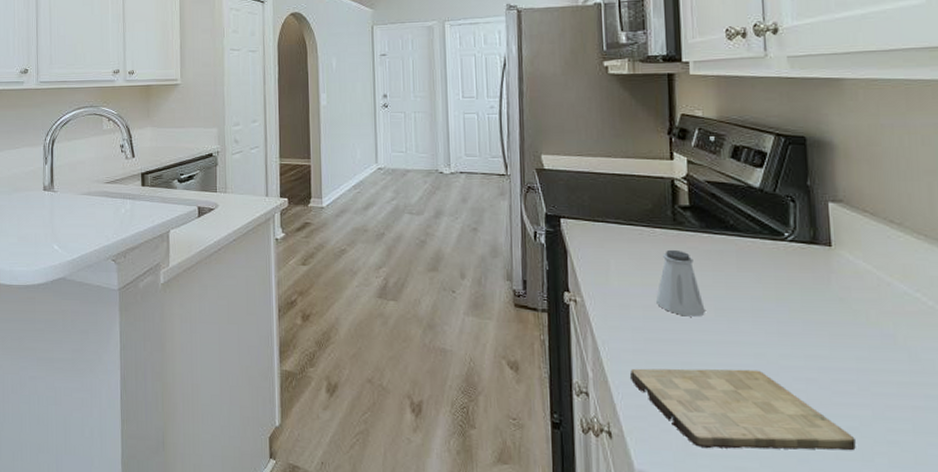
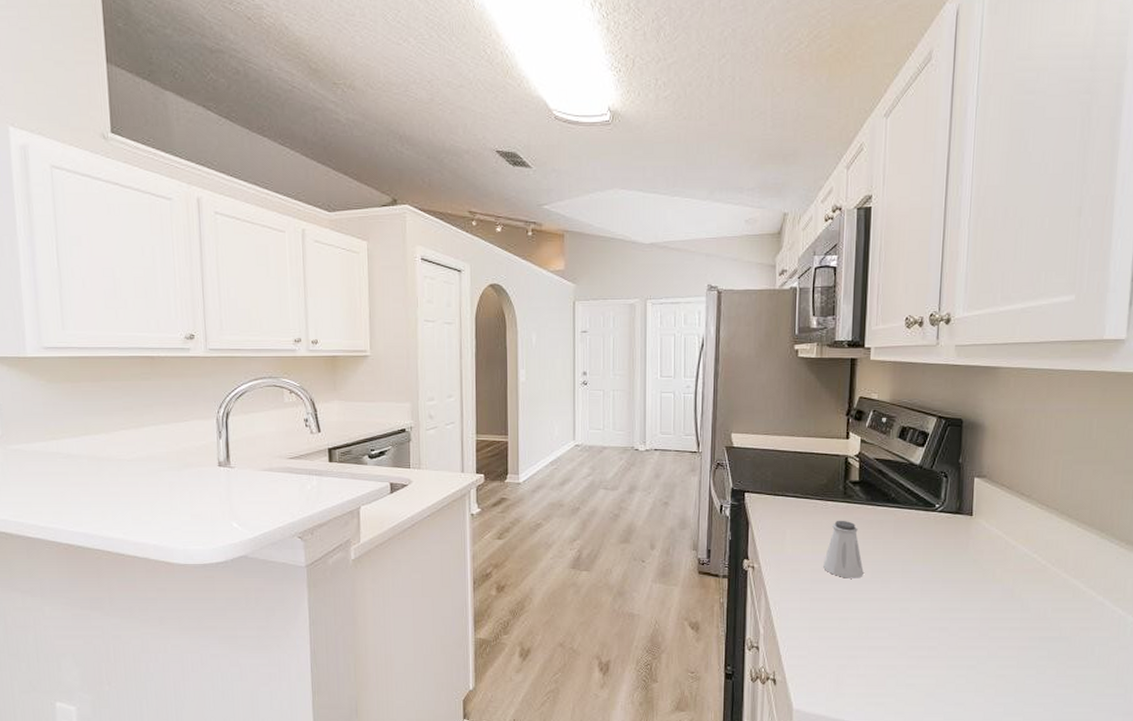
cutting board: present [630,368,856,451] -> none [796,622,972,689]

